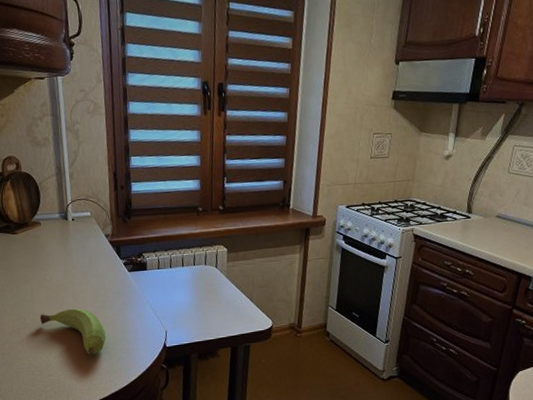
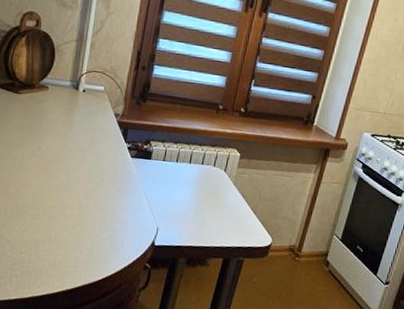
fruit: present [39,308,106,354] -> none [24,184,93,239]

